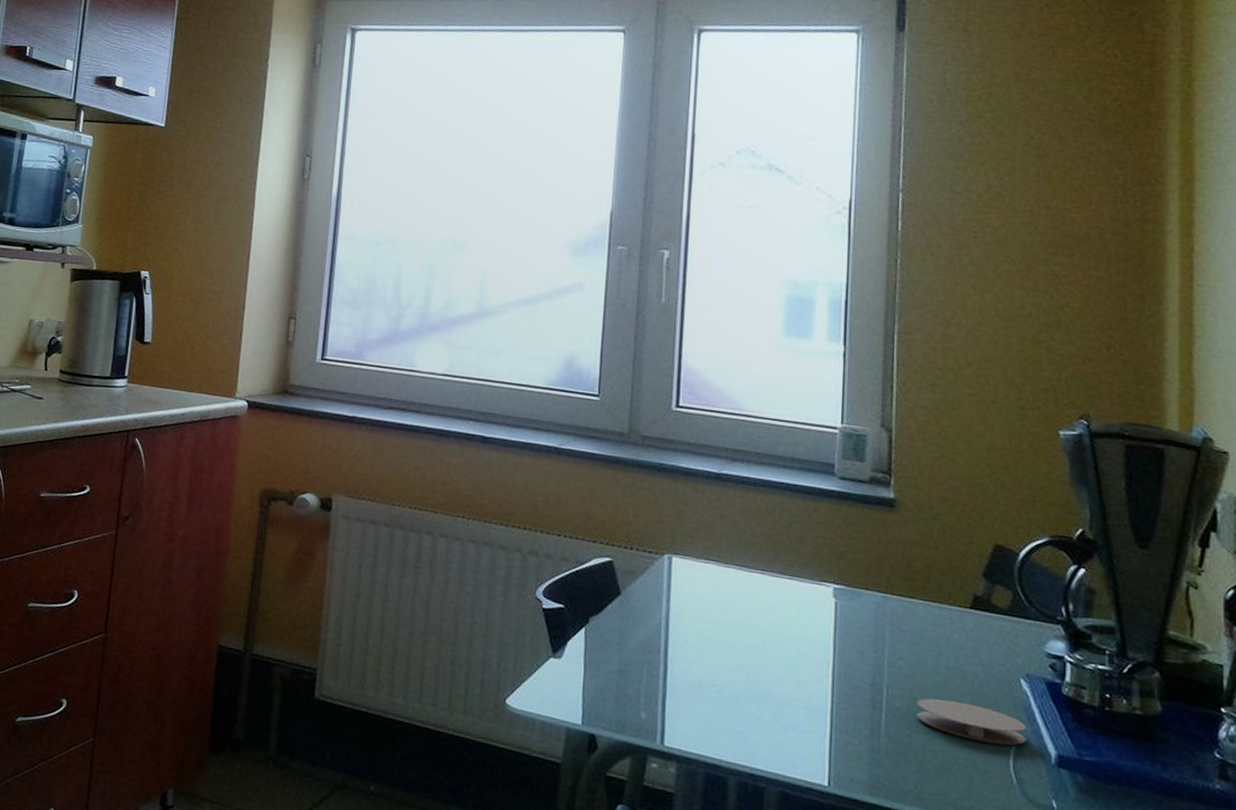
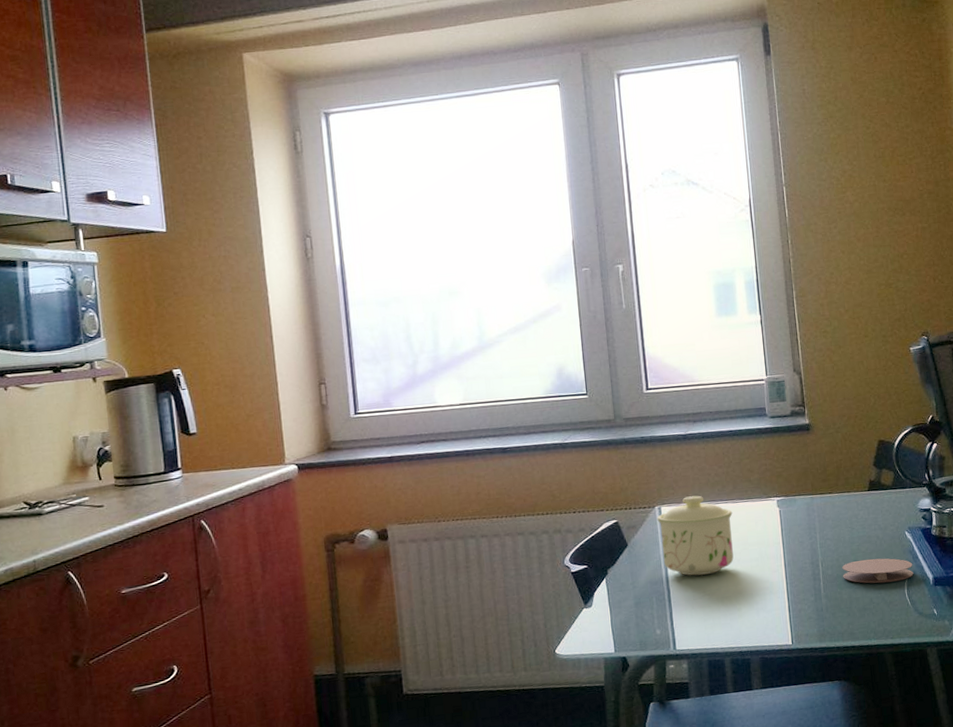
sugar bowl: none [664,552,769,661] -> present [657,495,734,576]

